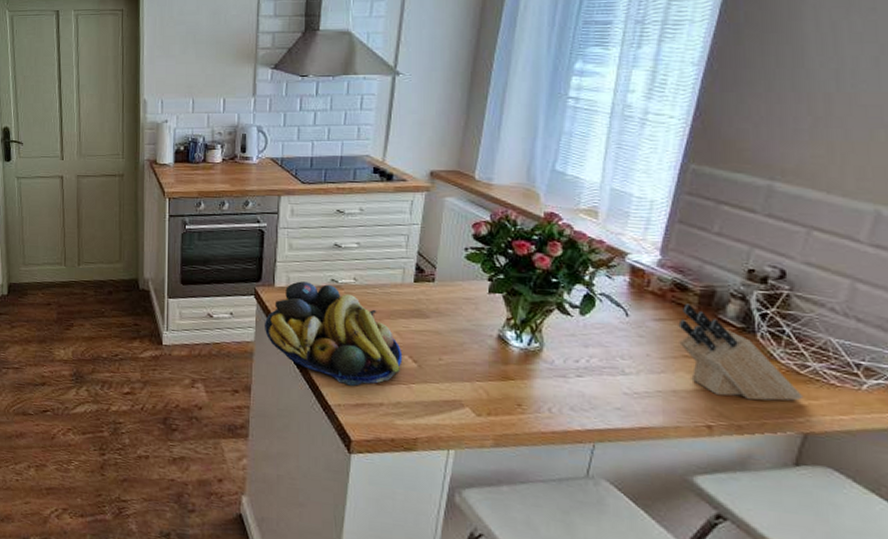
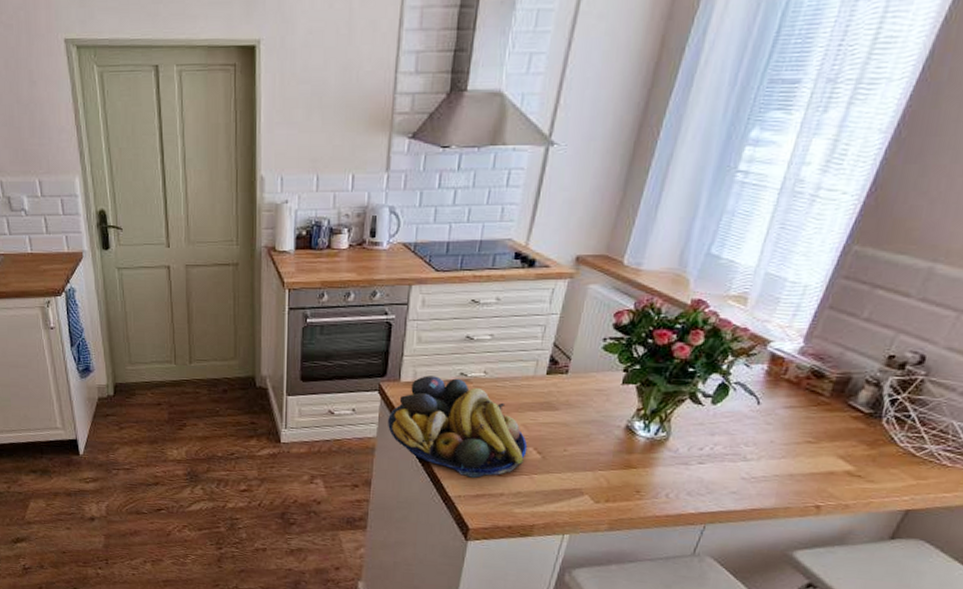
knife block: present [678,303,804,401] -> none [805,391,914,482]

